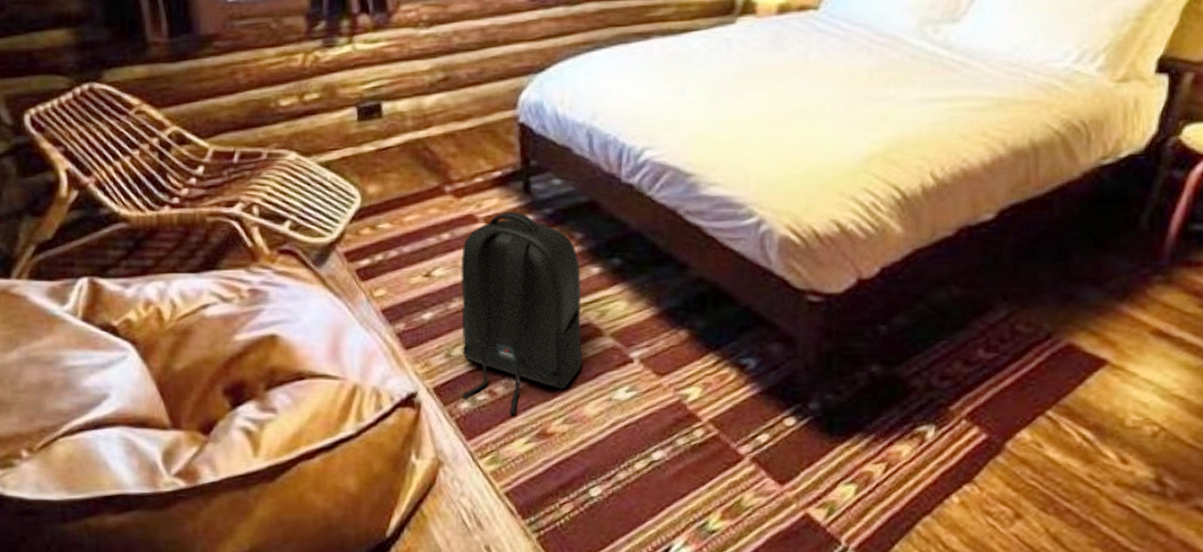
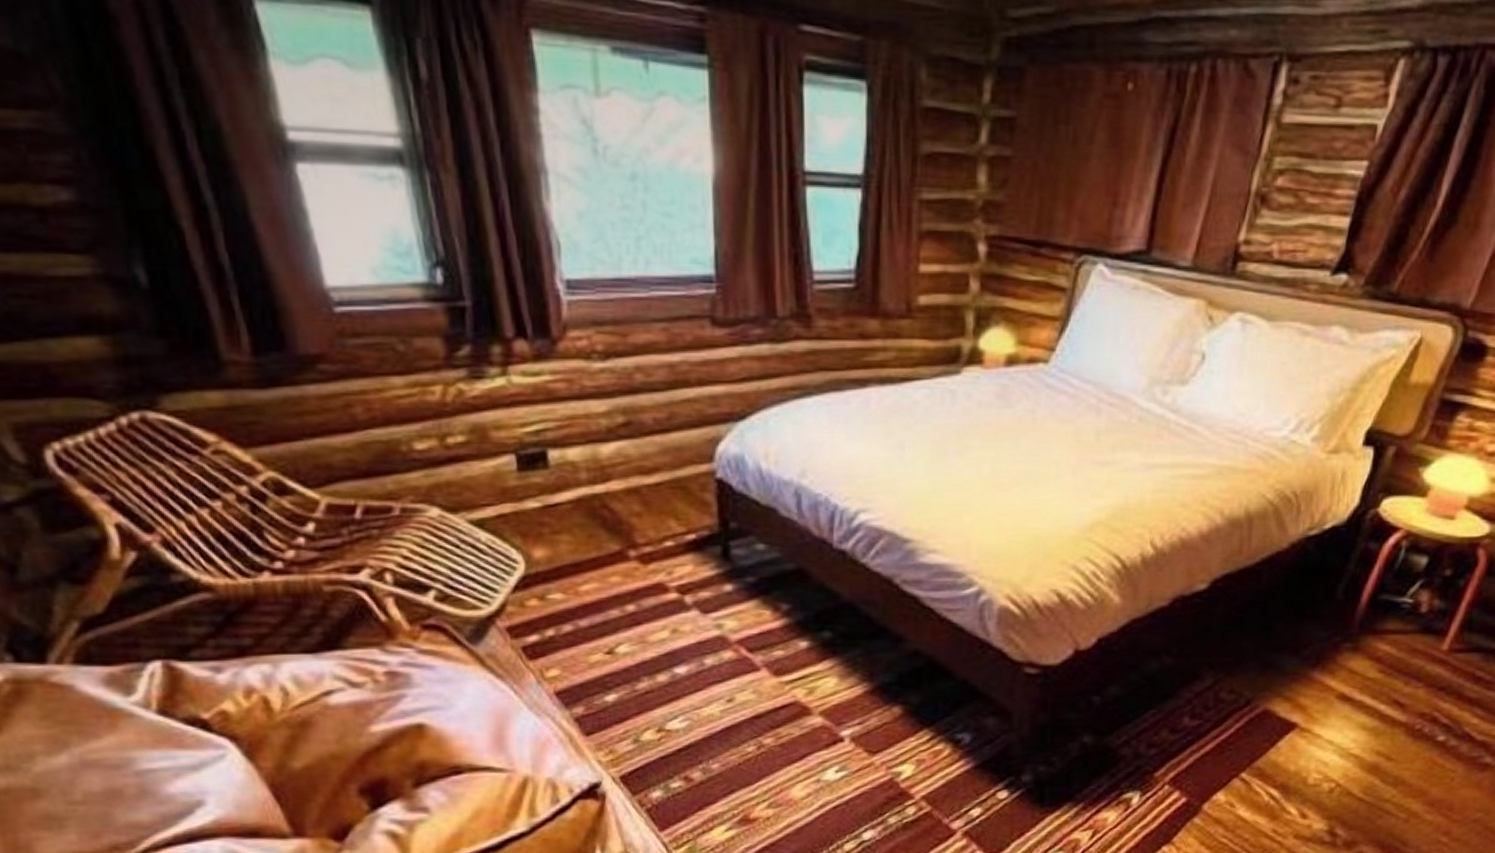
backpack: present [461,211,582,414] -> none [649,579,789,801]

